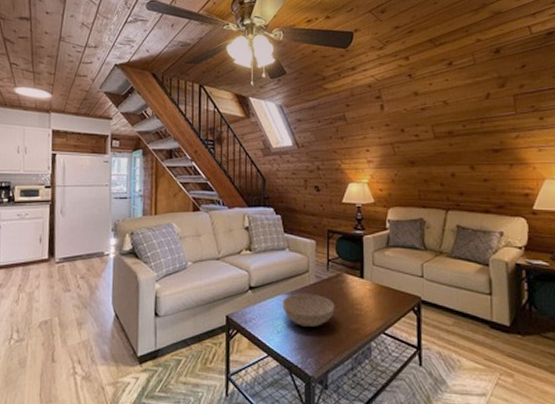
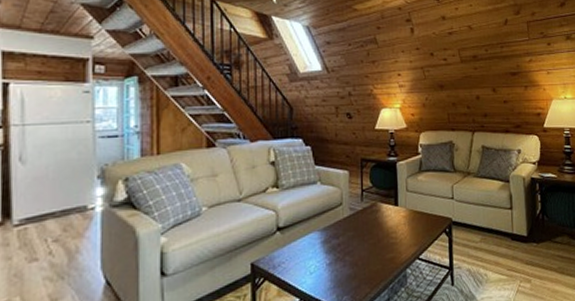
bowl: present [282,293,335,327] -> none [314,227,370,263]

